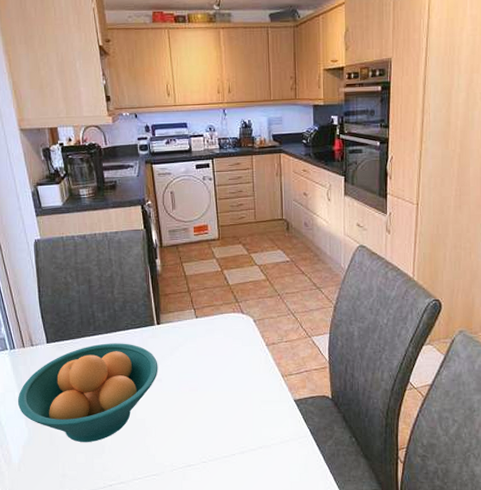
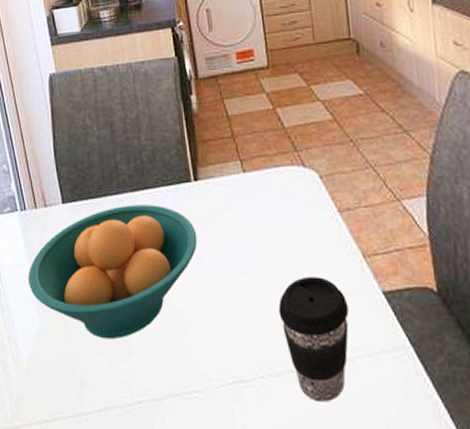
coffee cup: none [219,391,269,475] -> present [278,276,349,402]

